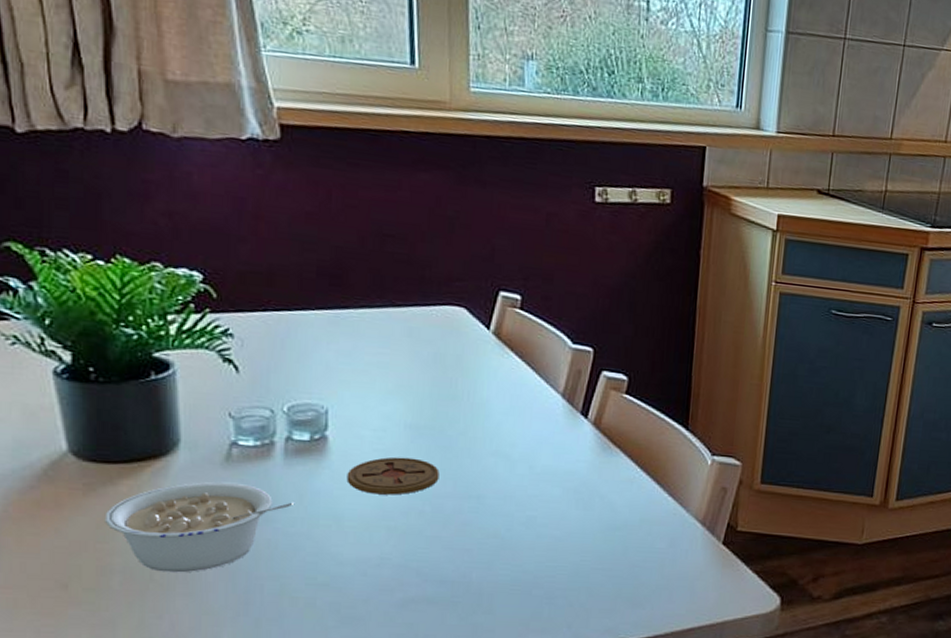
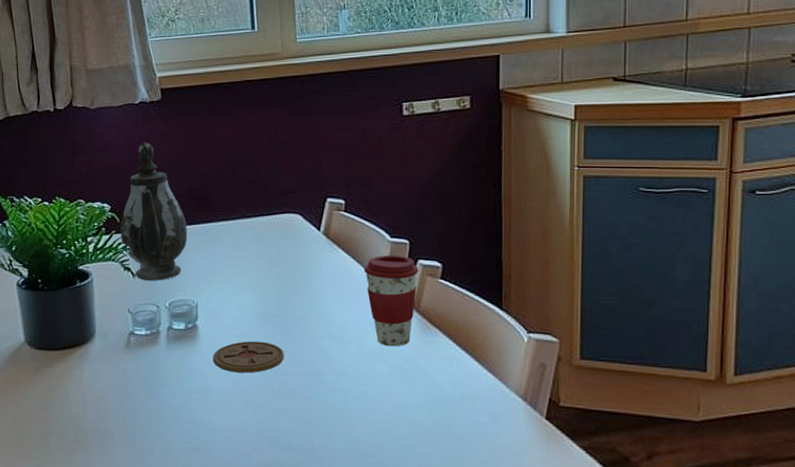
legume: present [104,481,295,573] -> none [47,363,175,436]
teapot: none [218,194,316,378] -> present [121,142,188,281]
coffee cup: none [539,363,602,468] -> present [364,255,419,347]

